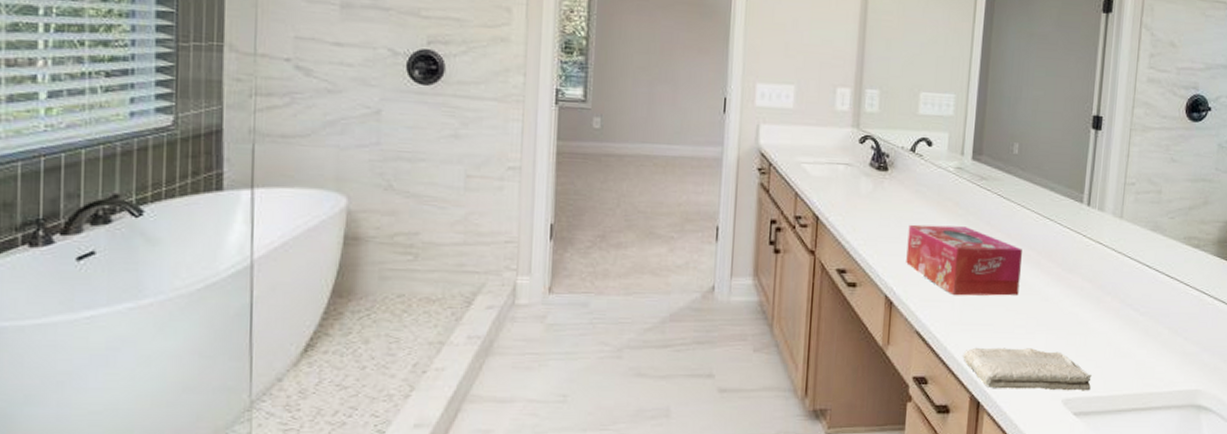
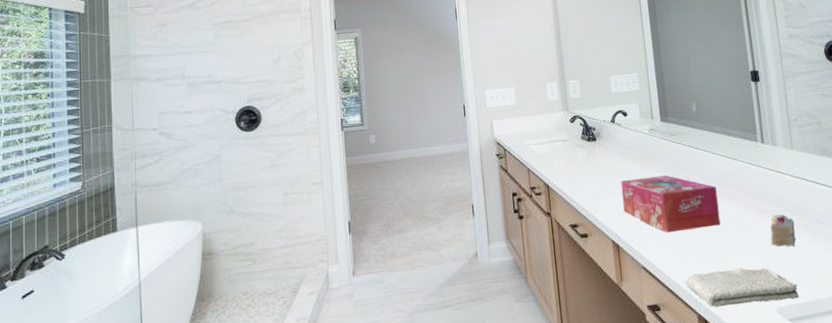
cake slice: none [1072,292,1104,332] -> present [770,213,797,247]

